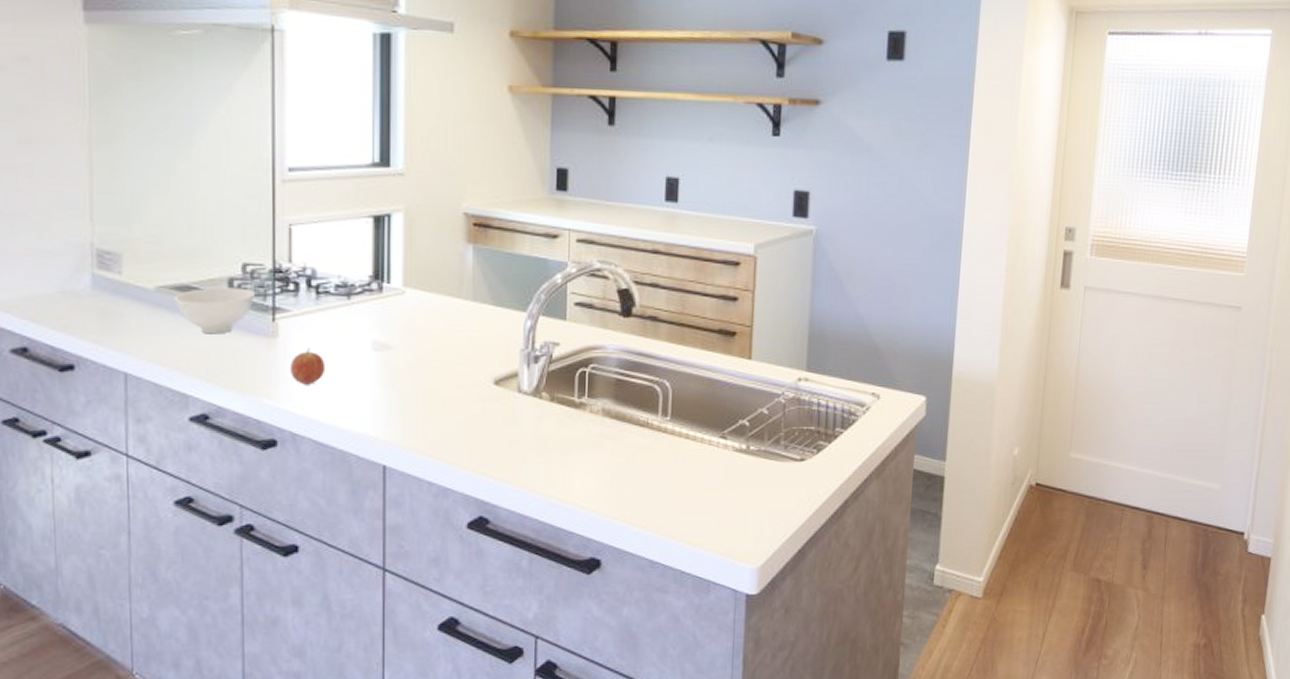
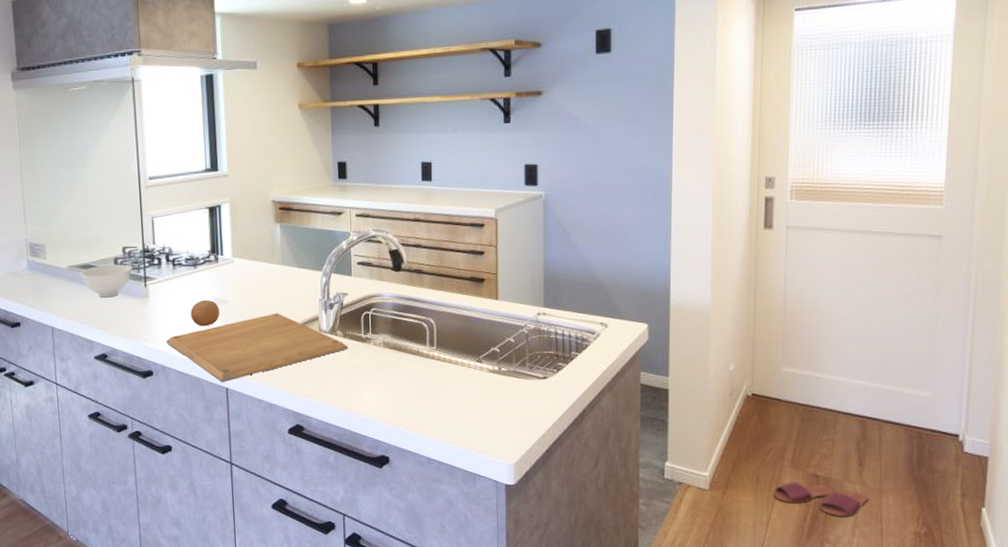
fruit: present [289,347,326,385] -> none [158,304,183,331]
chopping board: none [300,365,556,459] -> present [166,313,348,383]
fruit: none [338,343,381,380] -> present [190,299,220,327]
slippers: none [1051,587,1151,628] -> present [773,482,869,517]

